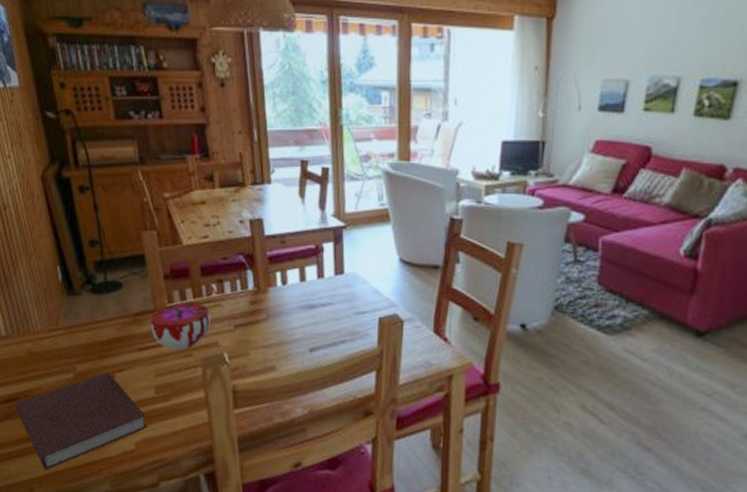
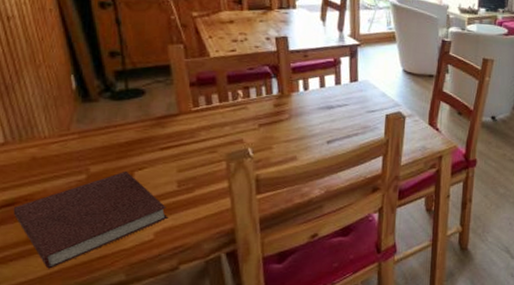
decorative bowl: present [149,302,211,350] -> none [173,106,236,148]

